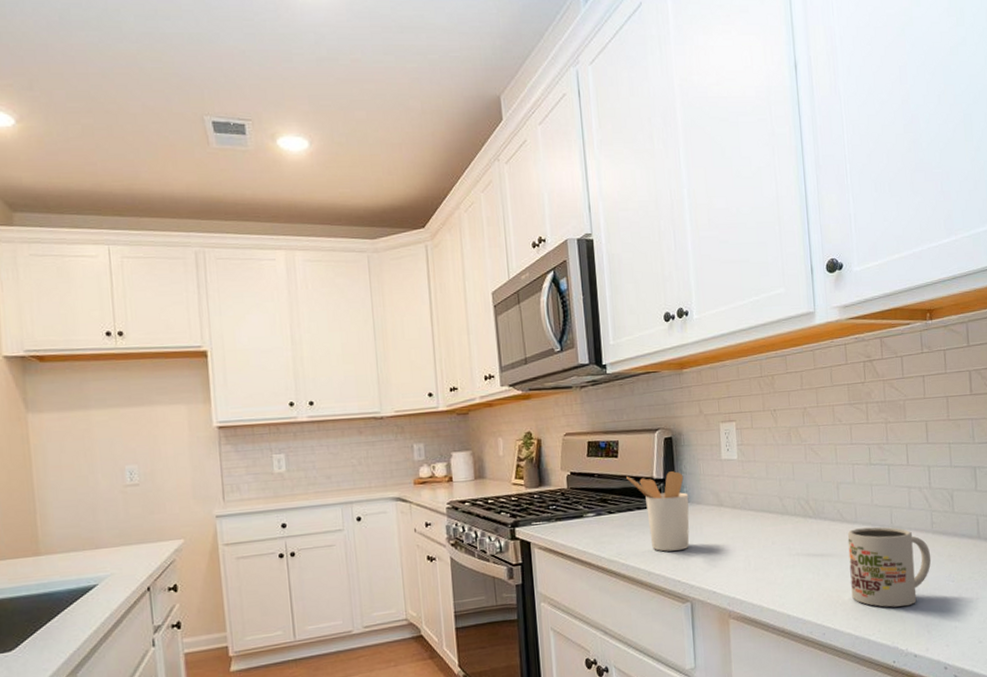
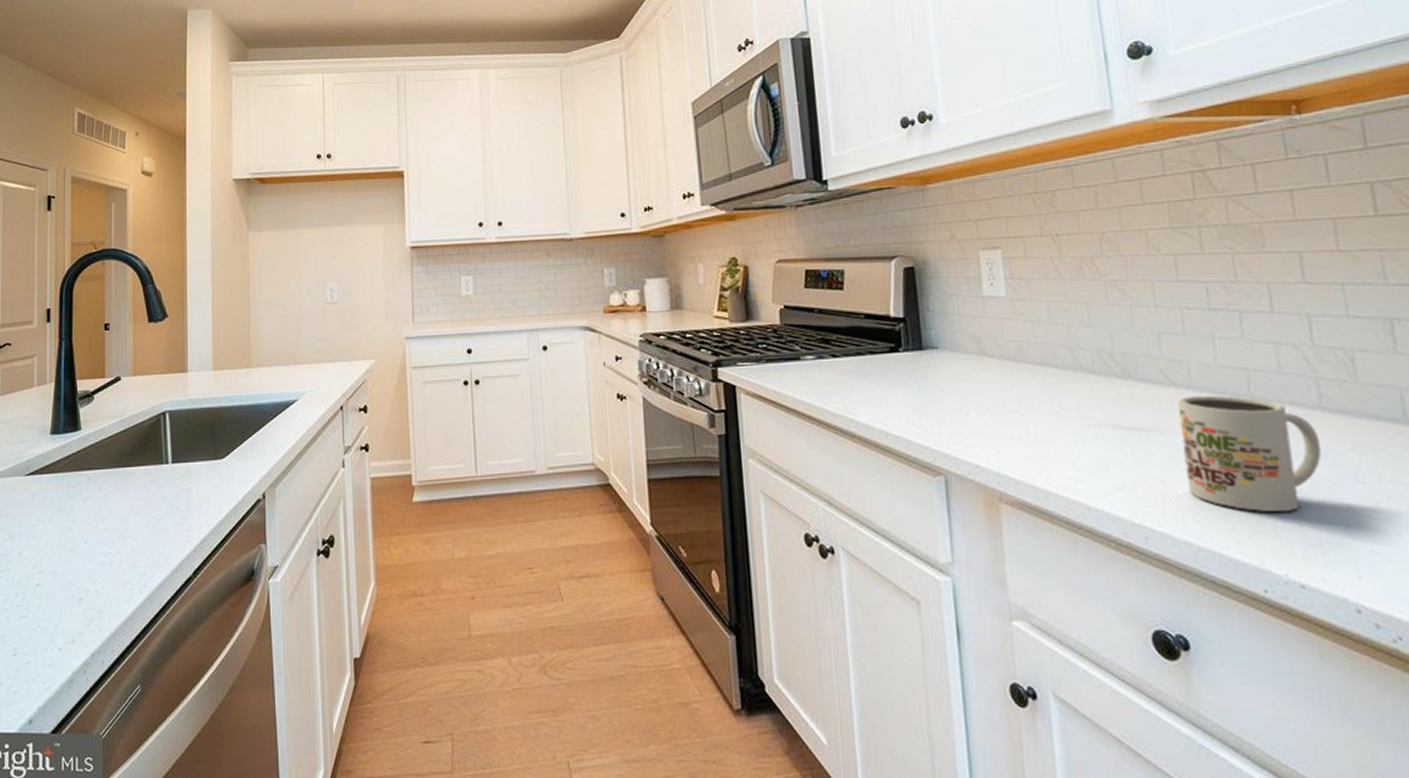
utensil holder: present [626,471,690,552] -> none [855,309,941,409]

